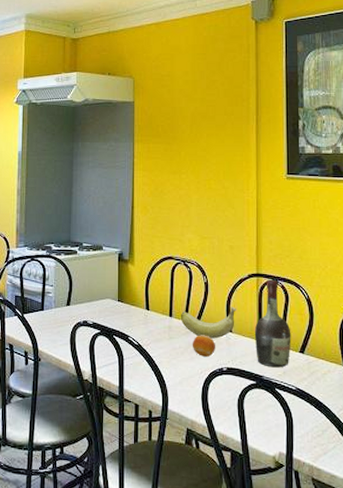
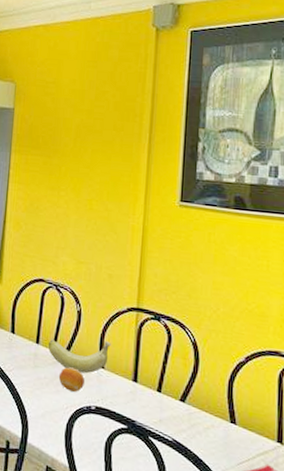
cognac bottle: present [254,279,291,368] -> none [129,315,172,414]

